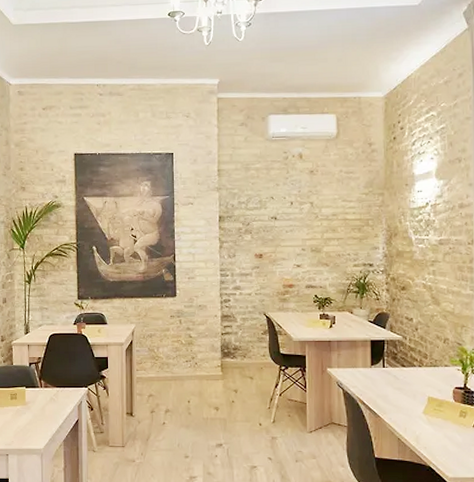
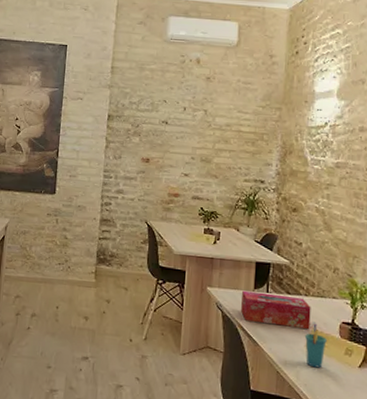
tissue box: none [360,368,426,397] -> present [241,290,311,329]
cup: none [421,390,442,431] -> present [304,321,327,368]

